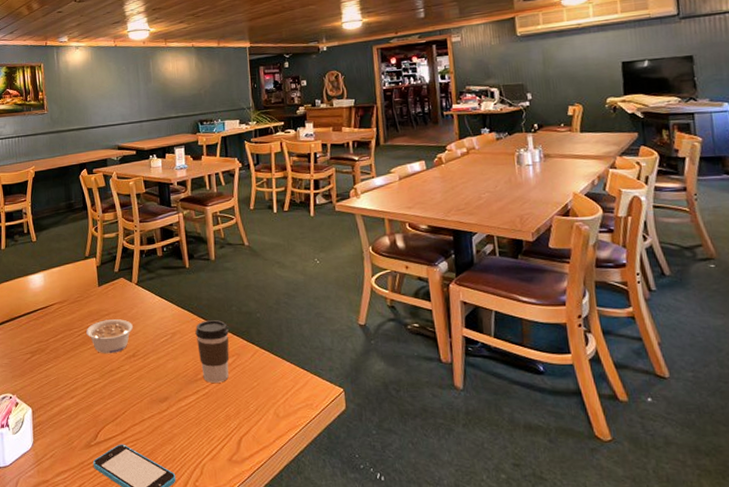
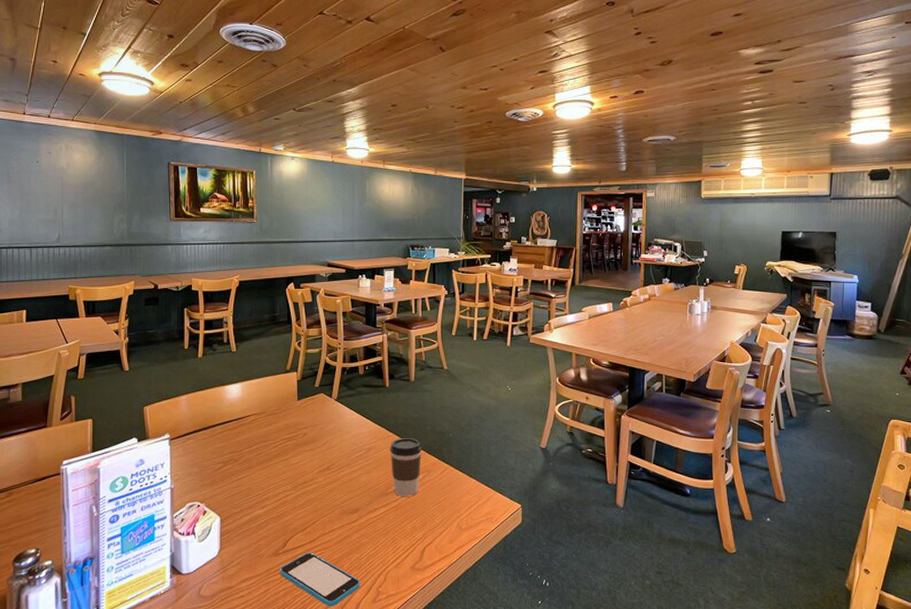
legume: present [86,319,133,354] -> none [282,433,329,466]

